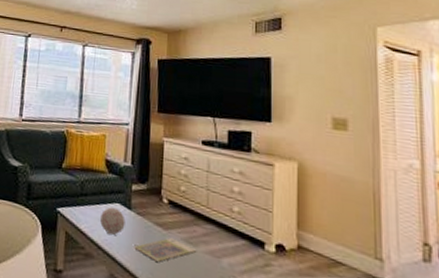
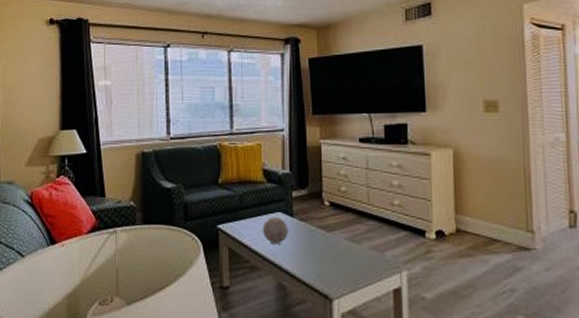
cash: present [134,237,196,262] -> none [299,238,360,264]

